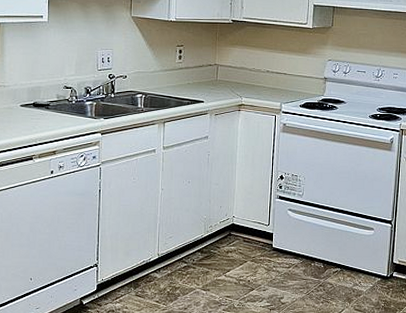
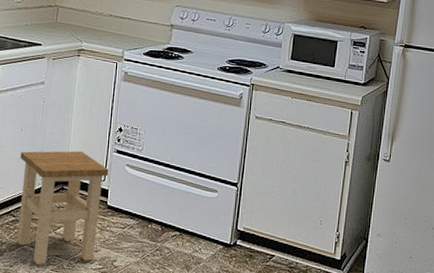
stool: none [188,199,272,305] -> present [17,151,109,265]

